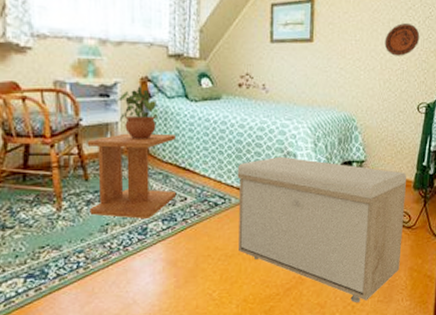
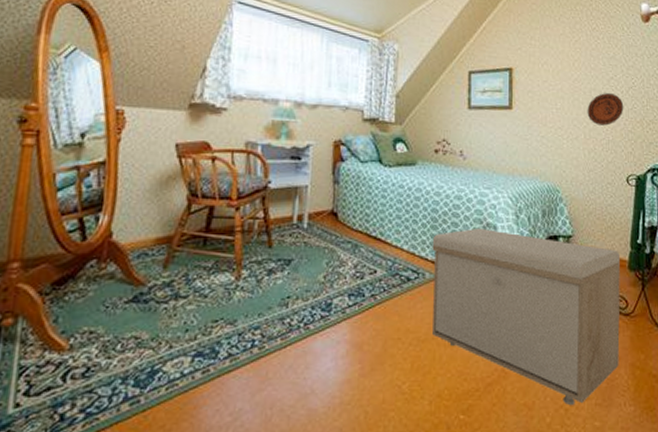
side table: present [87,133,177,219] -> none [270,197,367,292]
potted plant: present [116,86,159,139] -> none [307,149,351,205]

